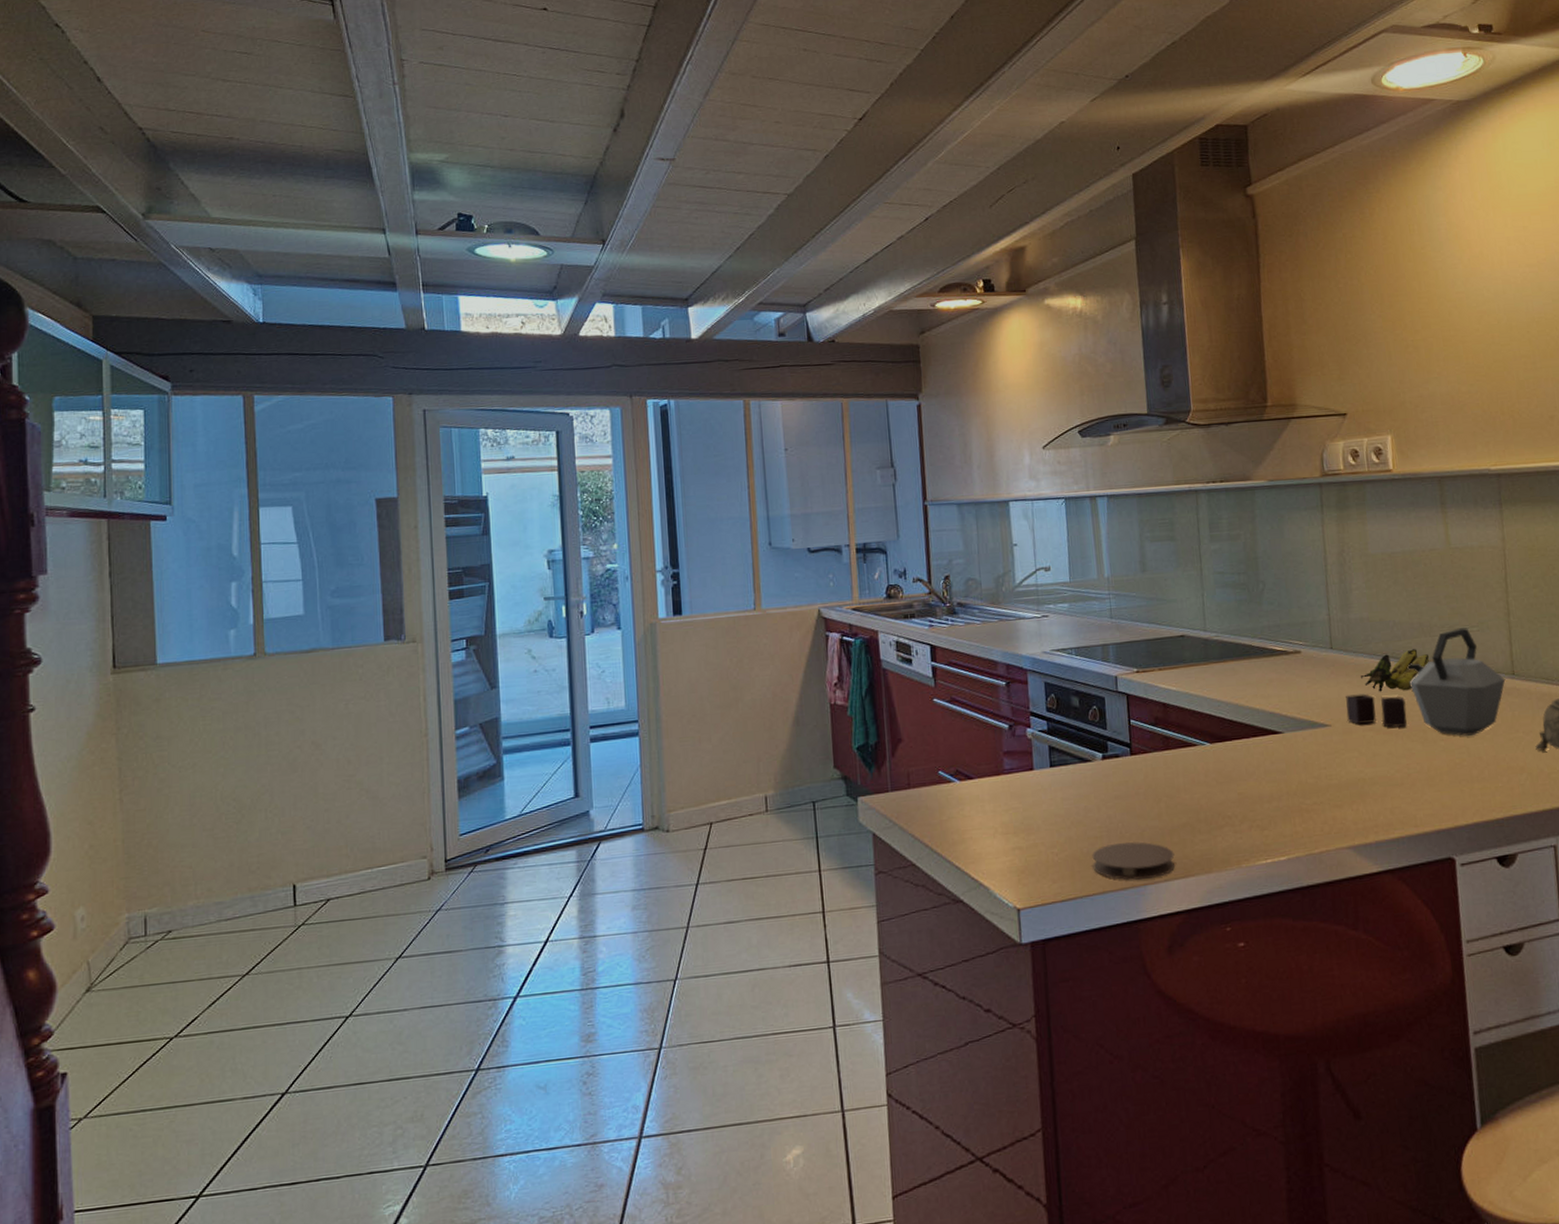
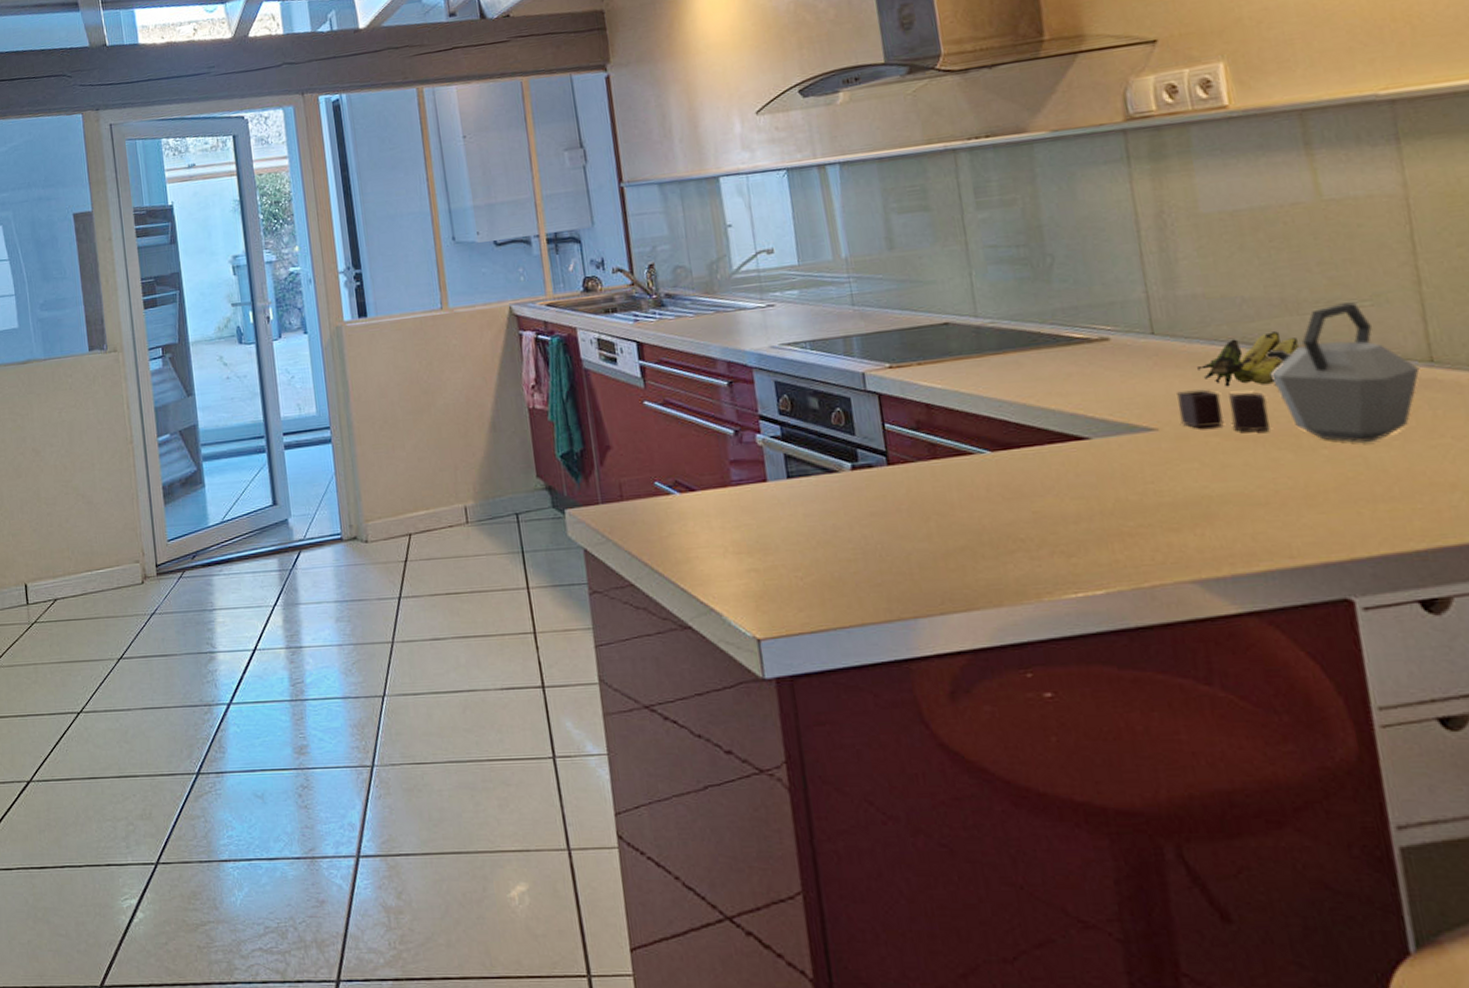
coaster: present [1092,841,1176,880] -> none [845,567,954,612]

